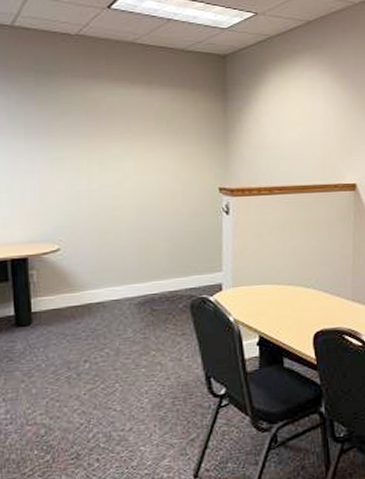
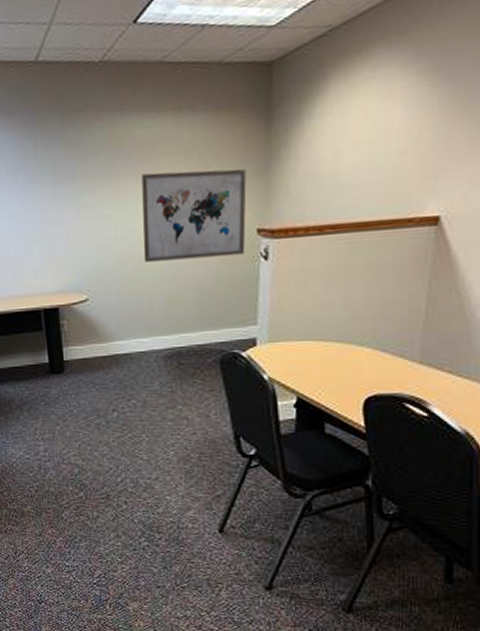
wall art: none [115,134,209,214] -> present [141,169,247,262]

